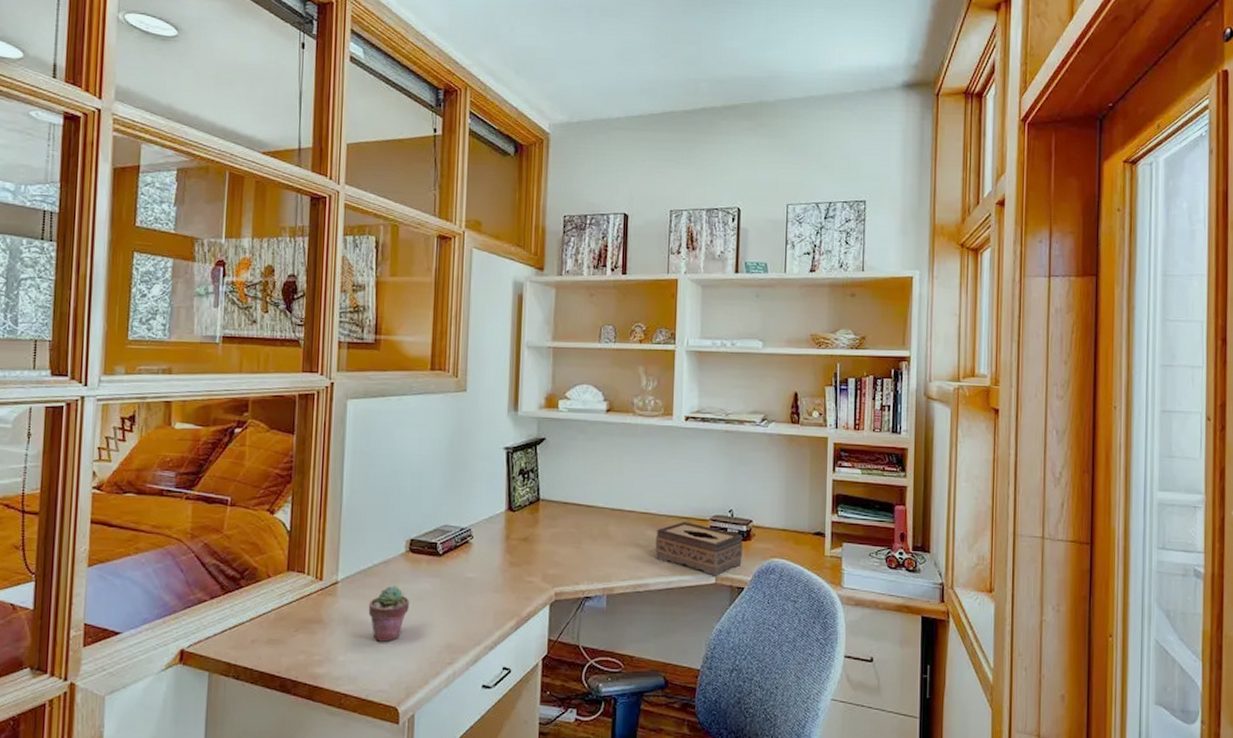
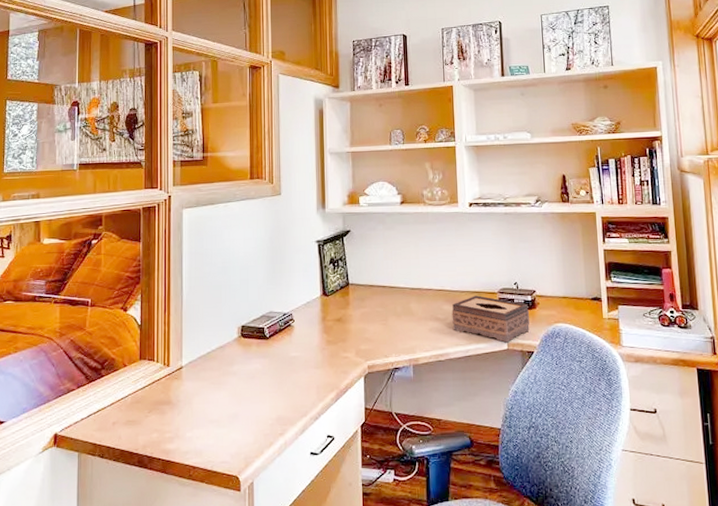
potted succulent: present [368,586,410,642] -> none [209,367,244,418]

